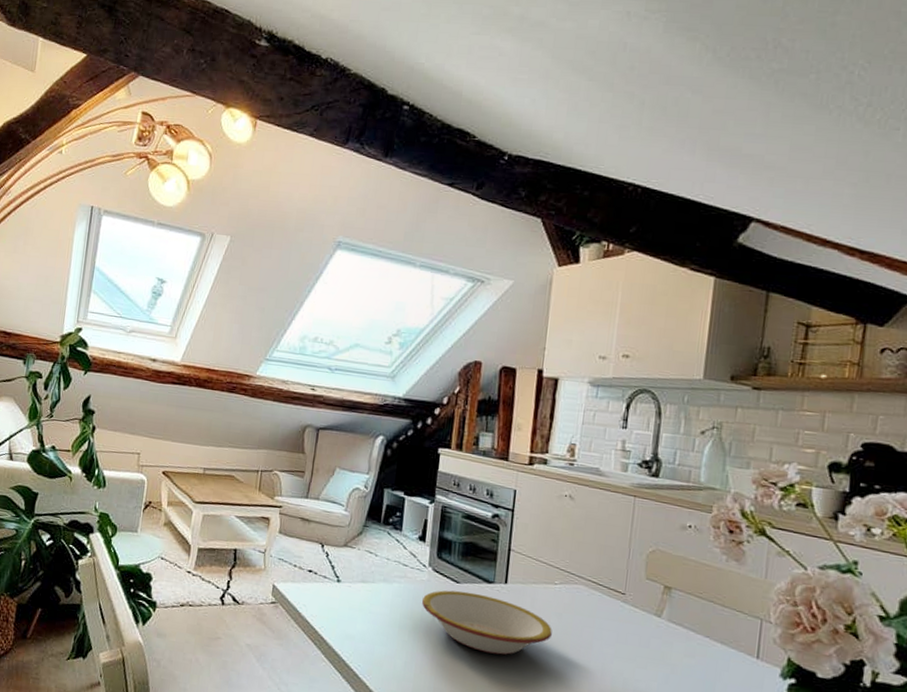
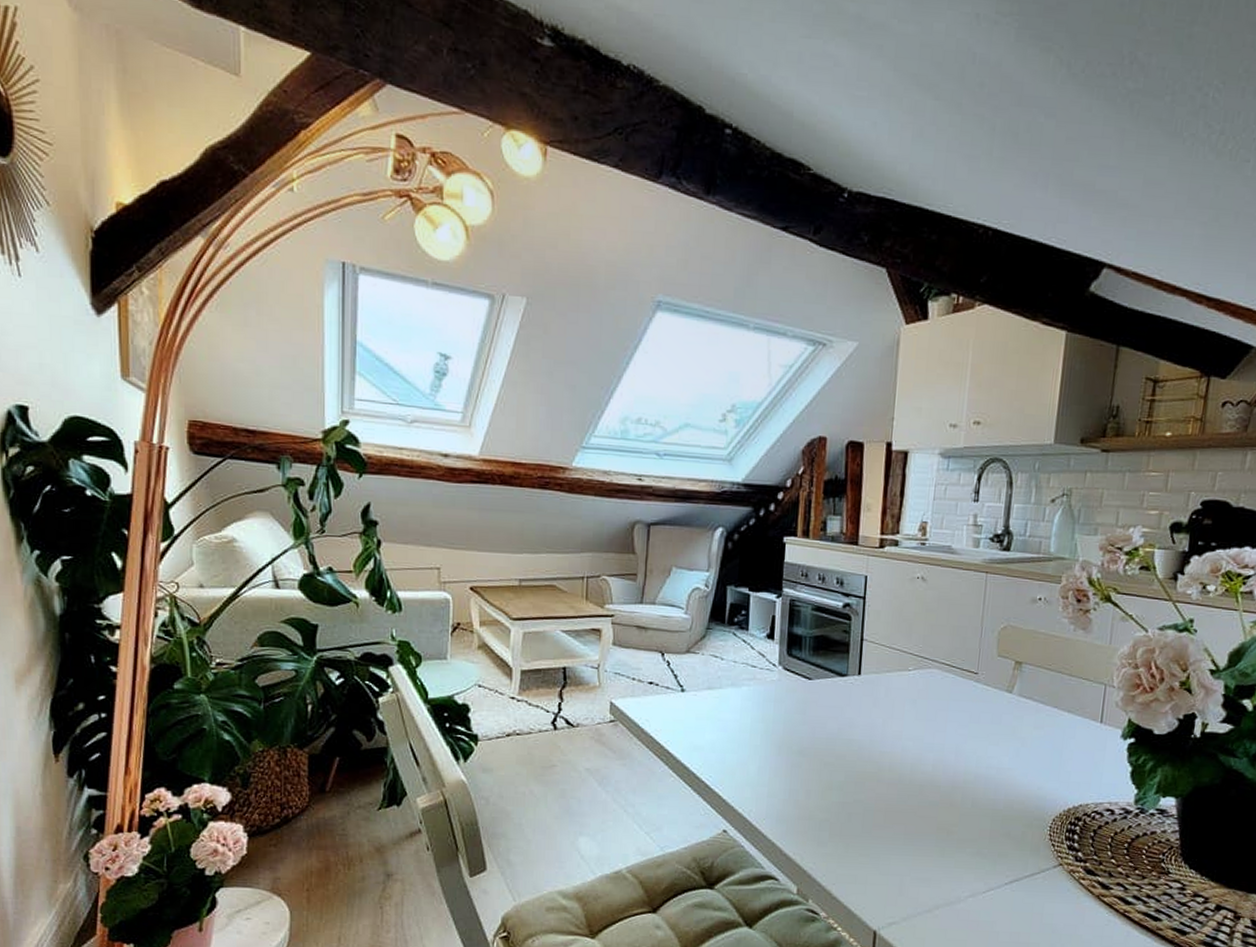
bowl: present [422,590,552,655] -> none [773,687,907,748]

